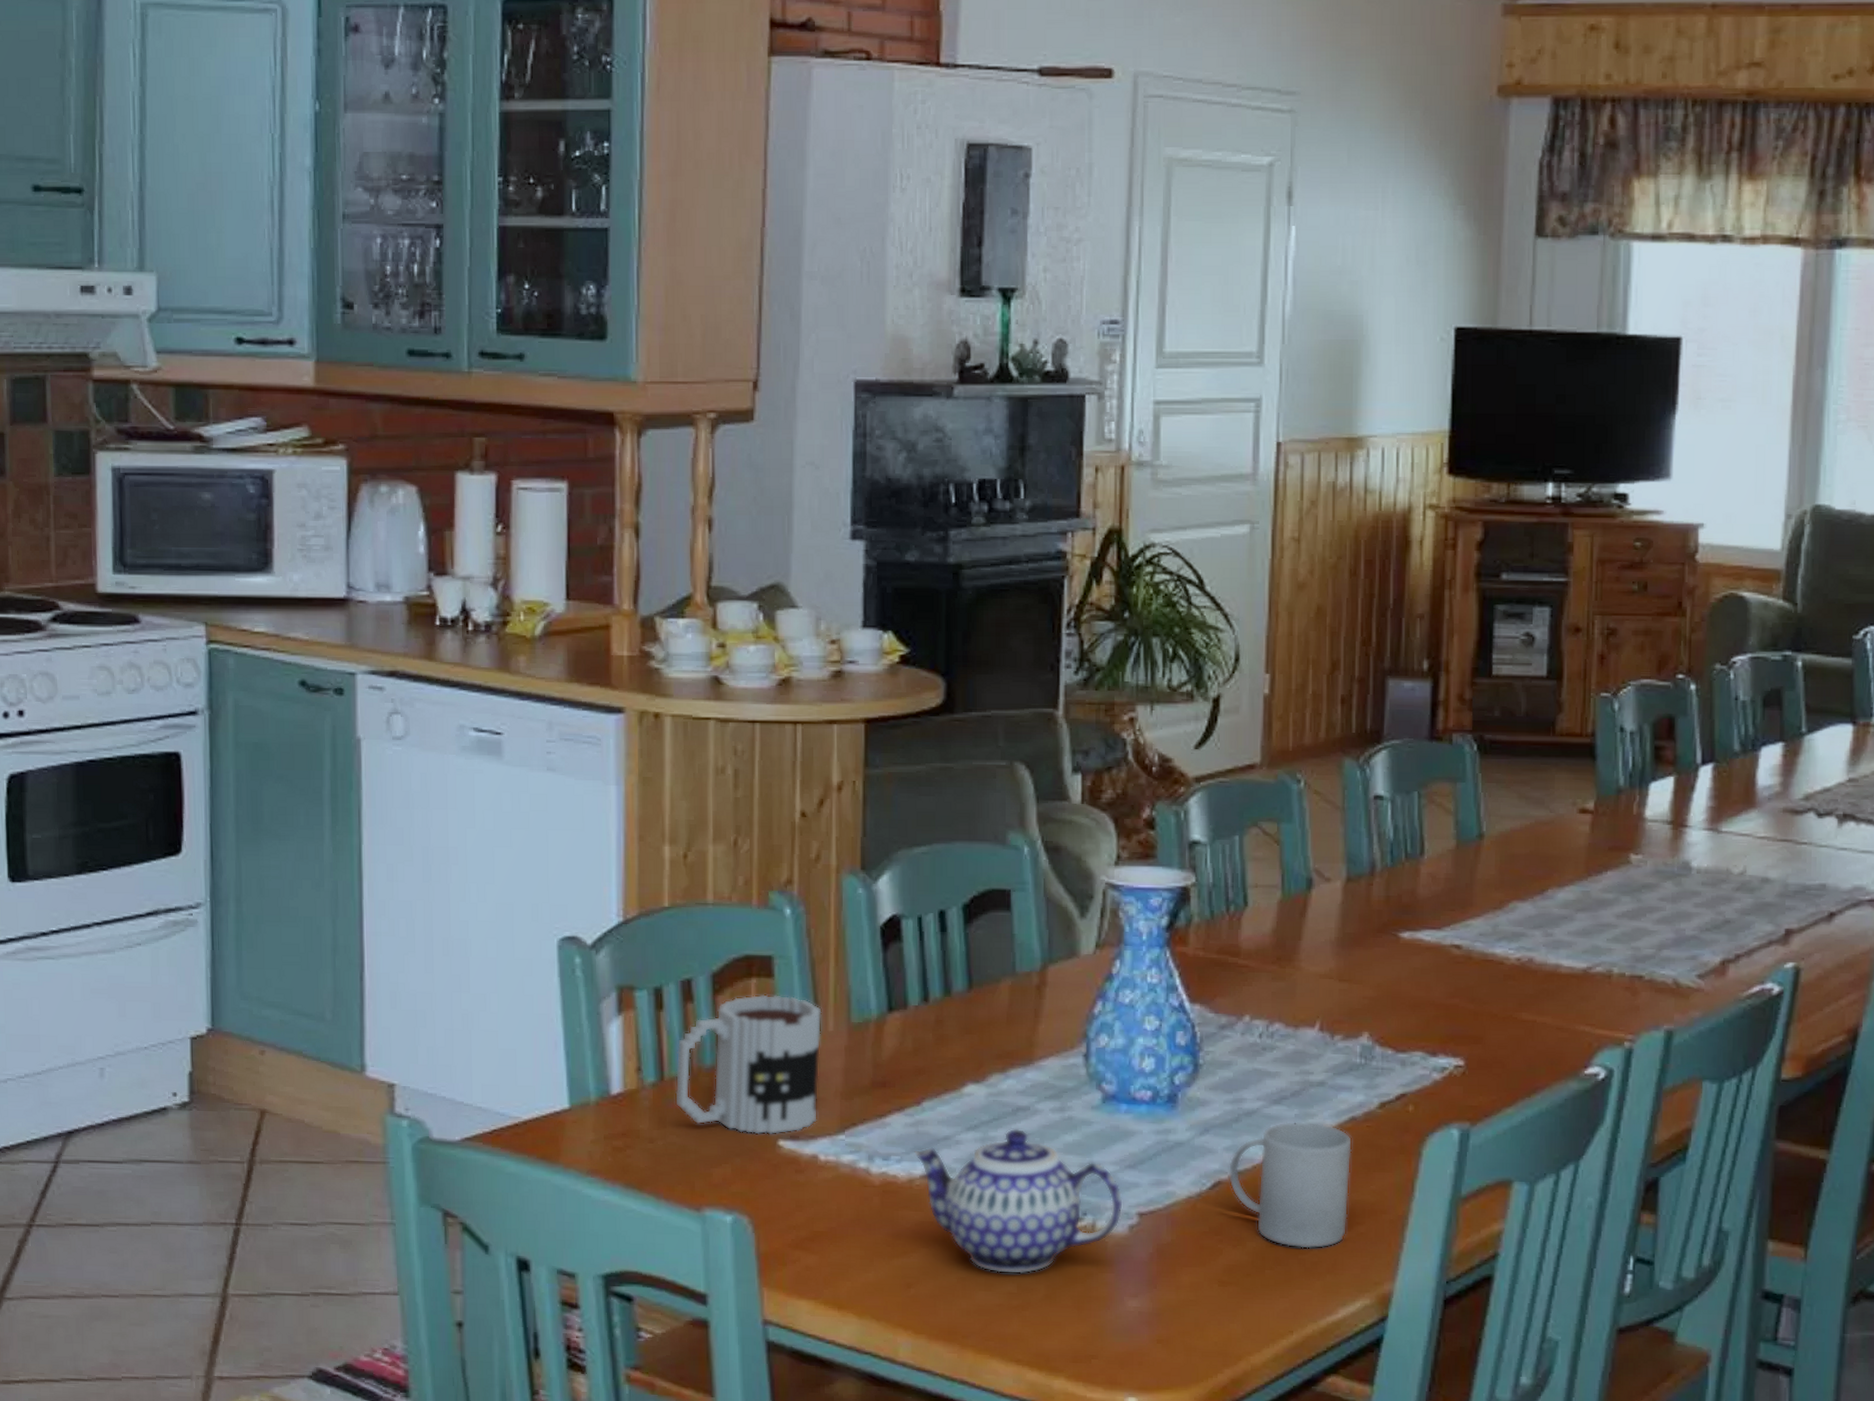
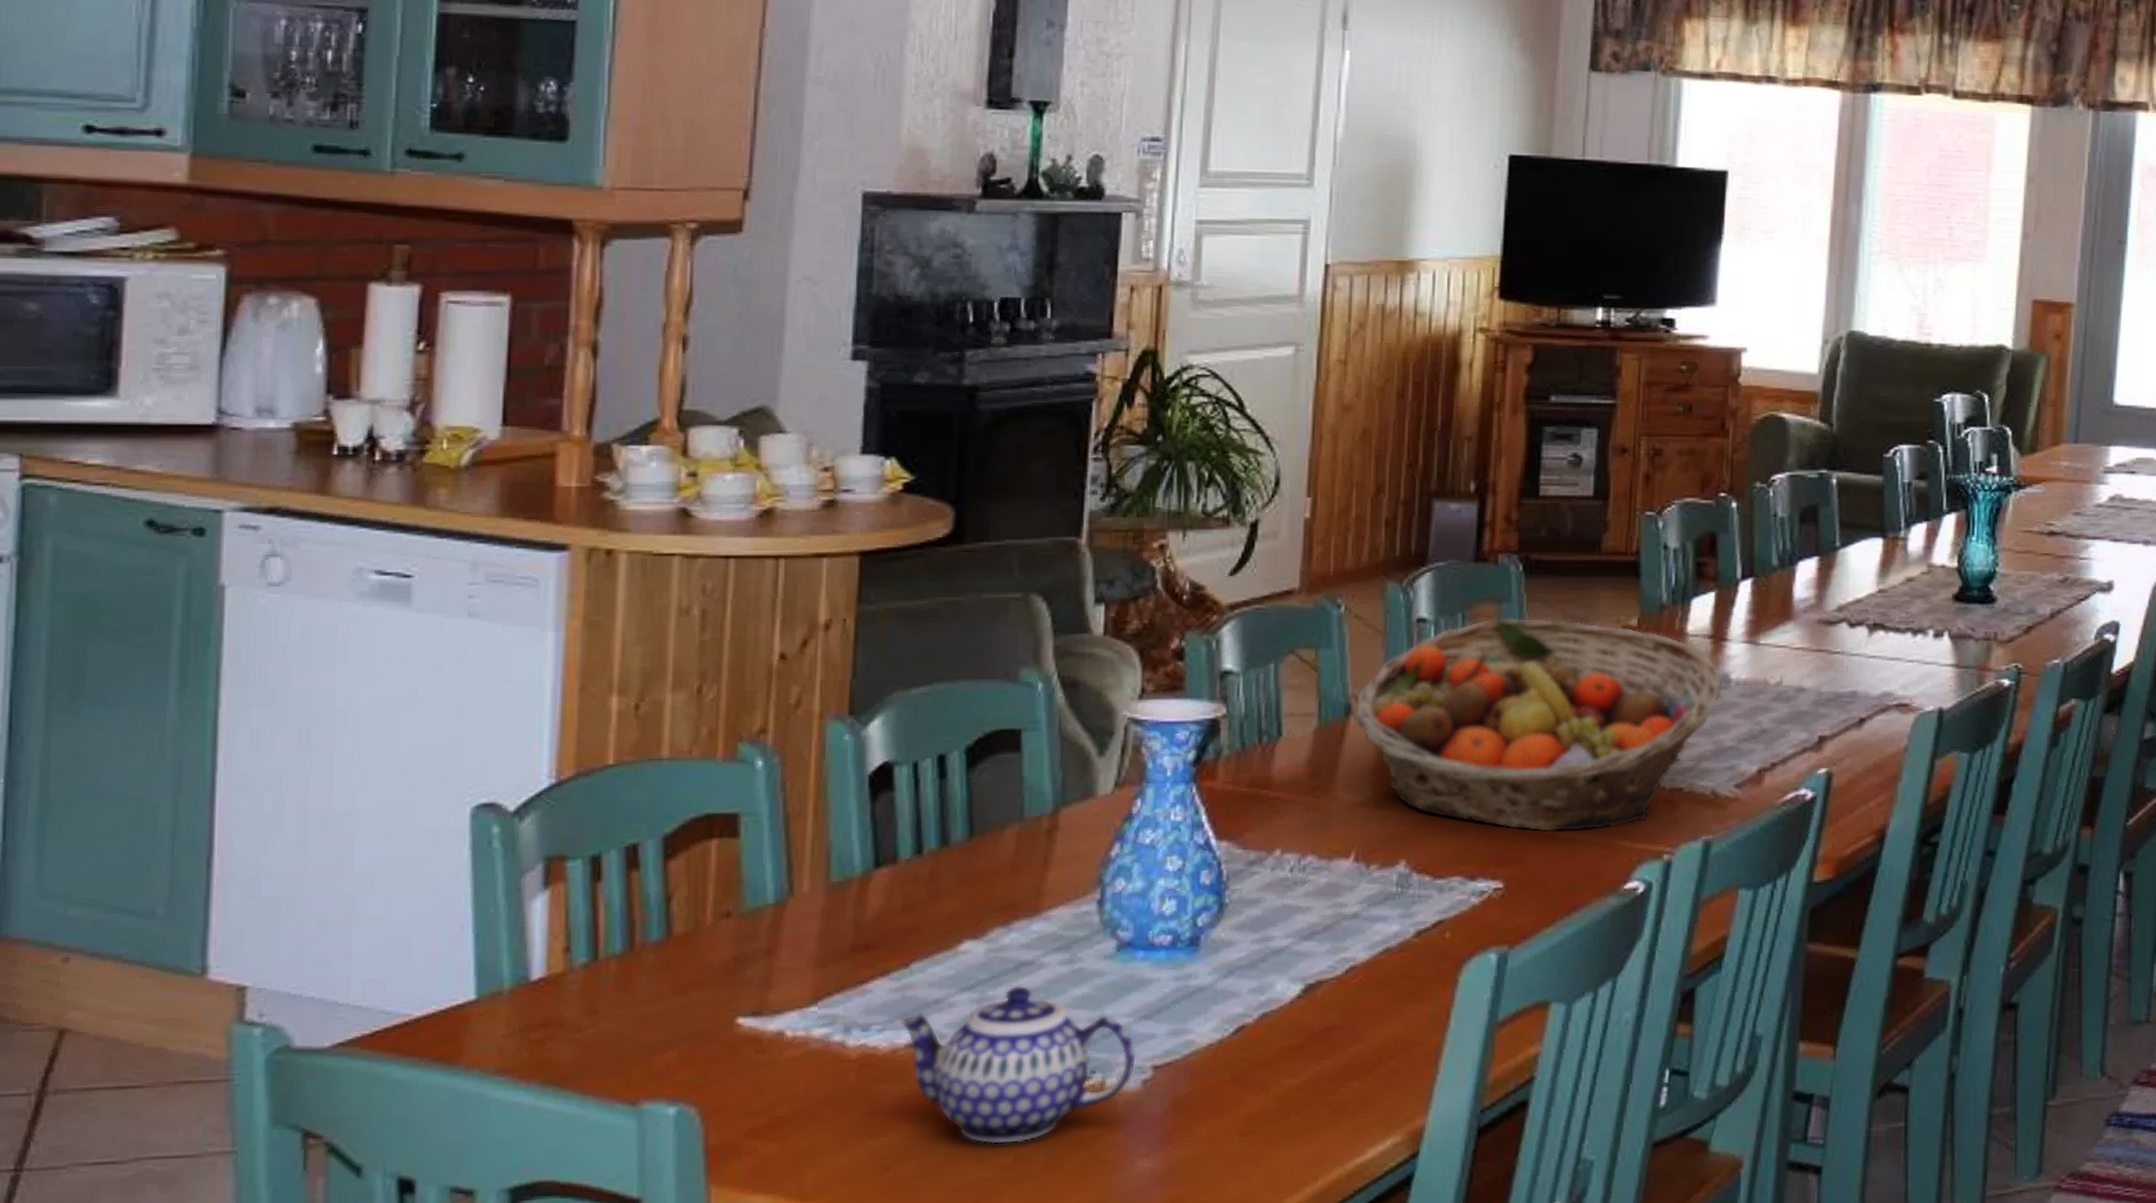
mug: present [675,994,822,1135] -> none [611,856,796,1014]
mug: present [1228,1121,1353,1249] -> none [1252,955,1387,1090]
fruit basket: none [1315,797,1683,1014] -> present [1353,617,1723,833]

